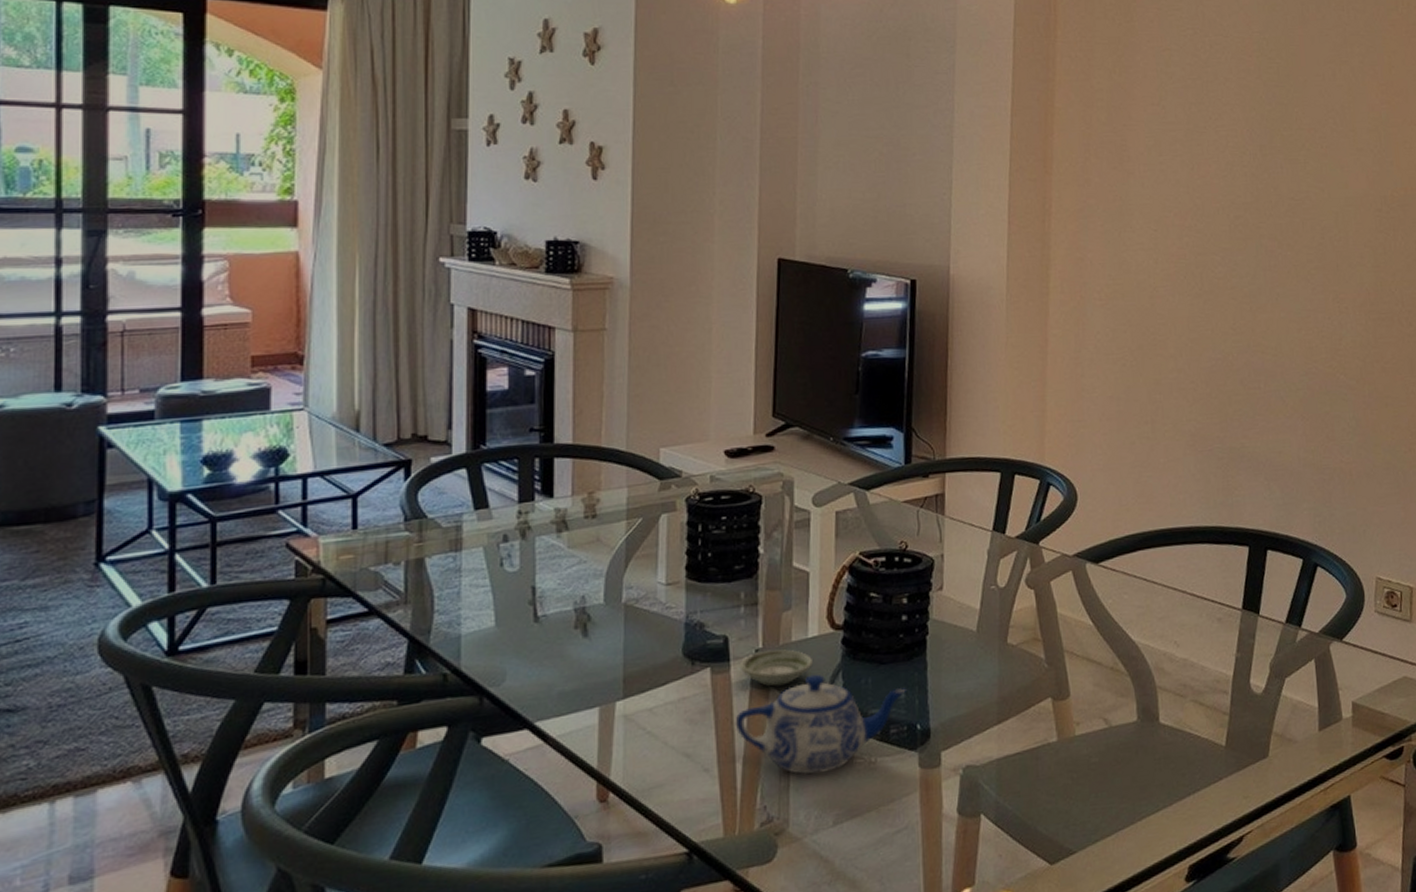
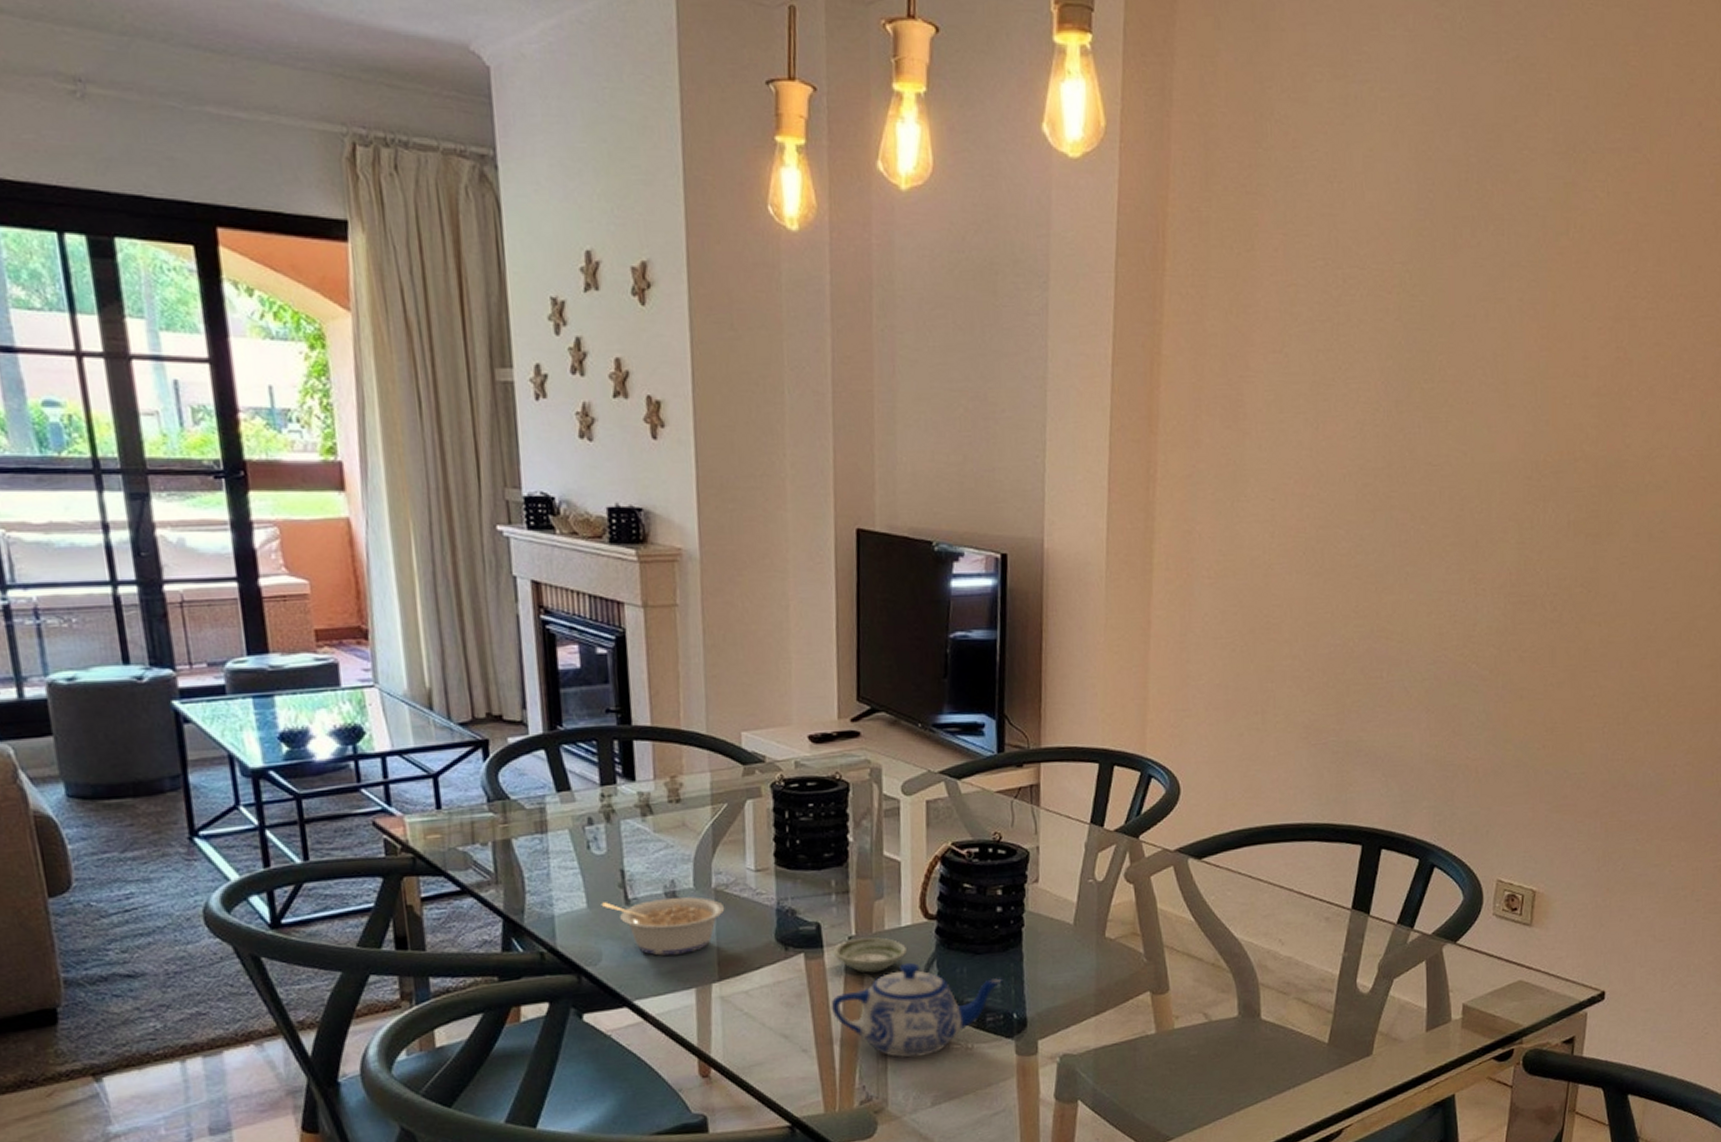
legume: none [509,612,634,674] -> present [601,897,725,956]

